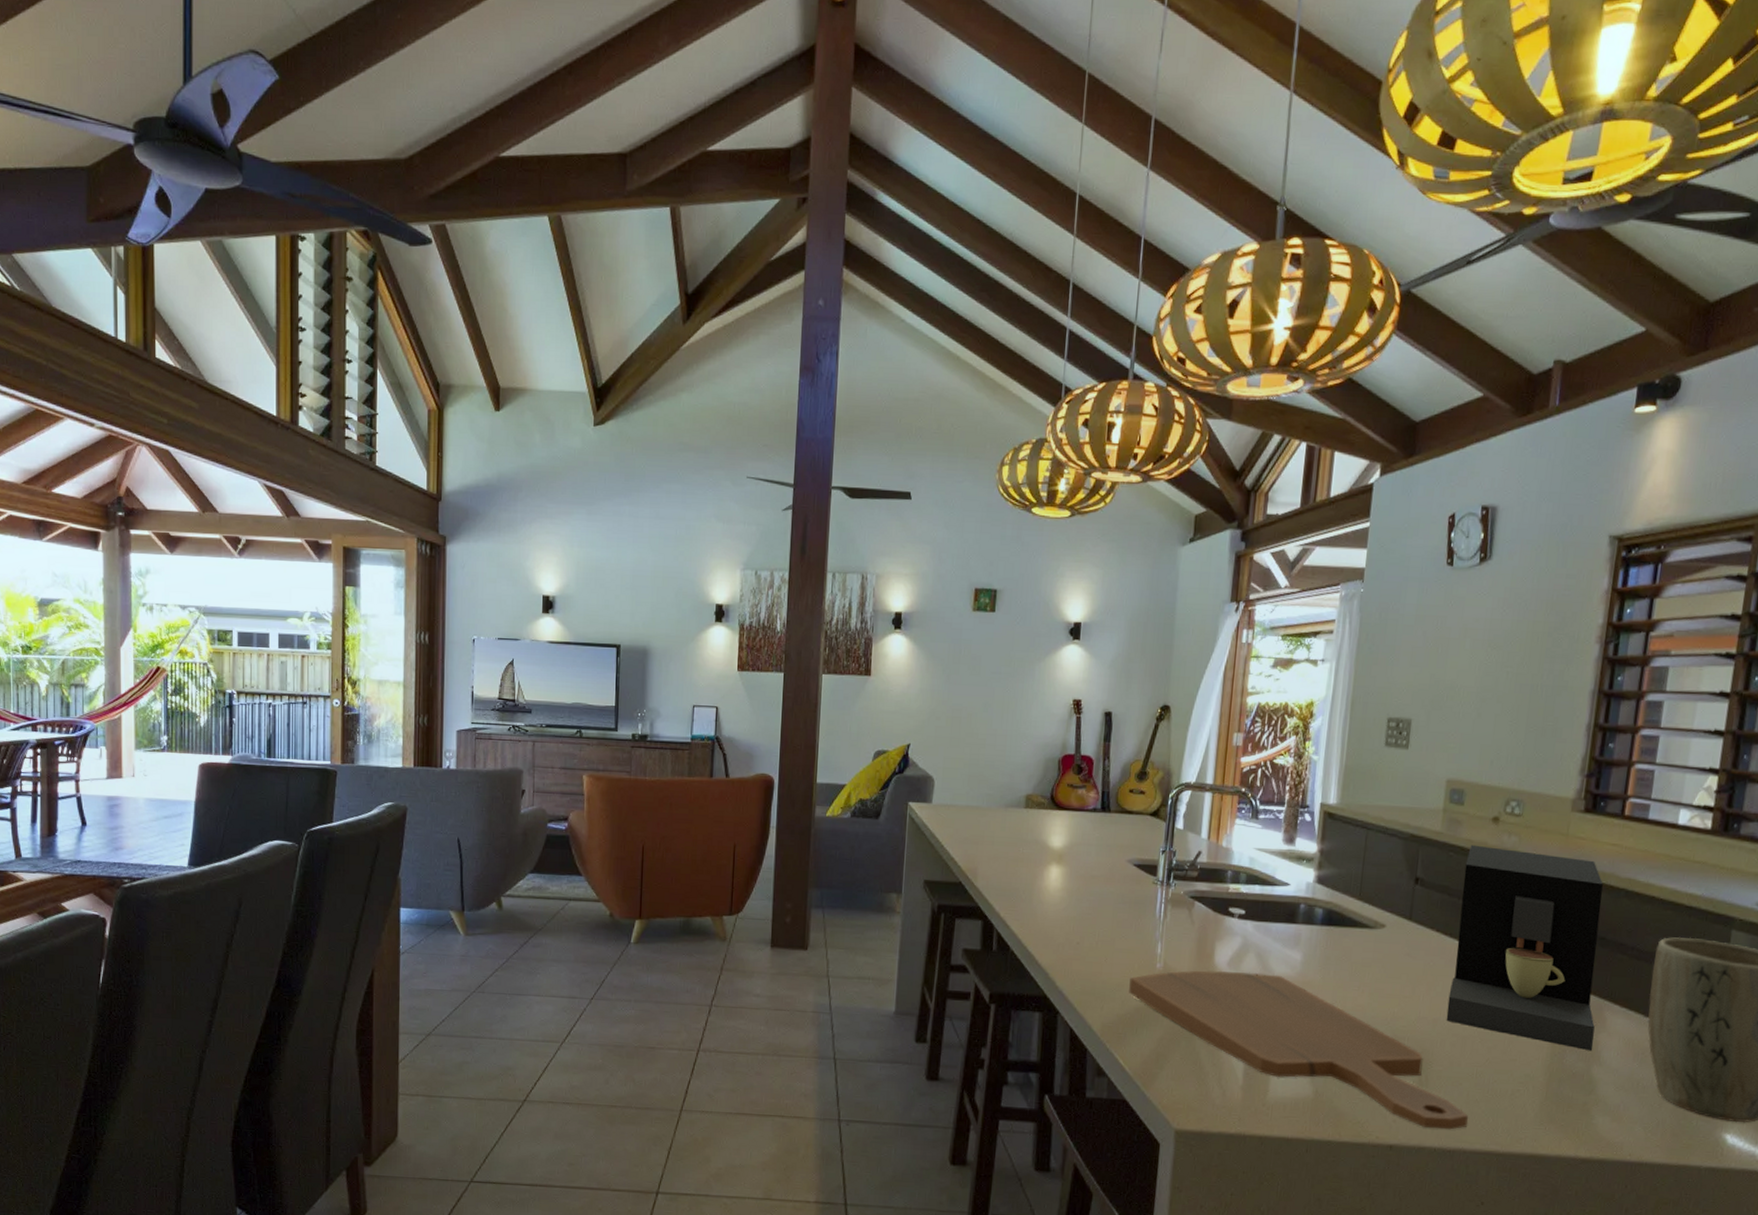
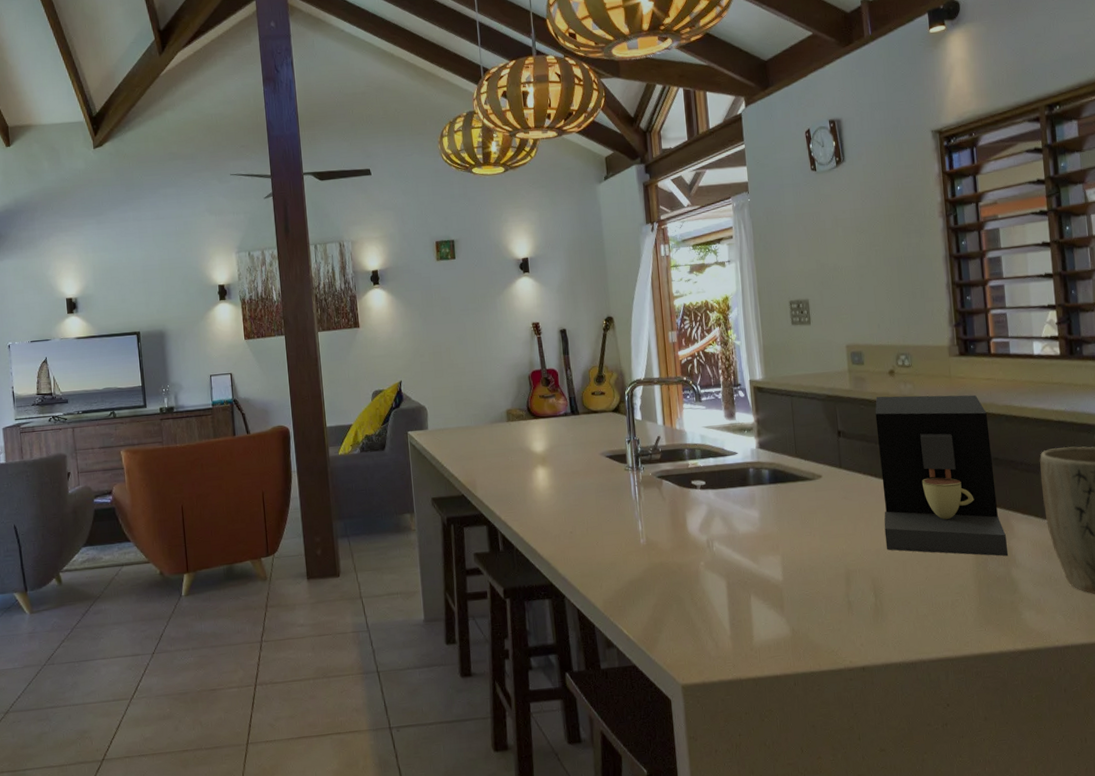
cutting board: present [1129,970,1468,1130] -> none [620,533,922,647]

